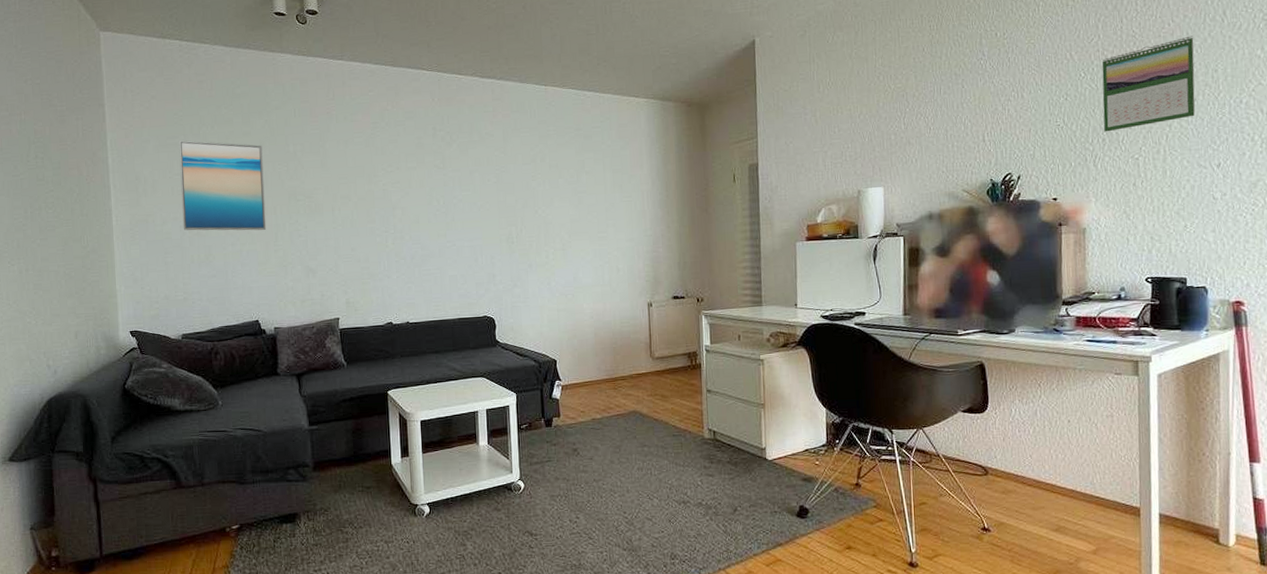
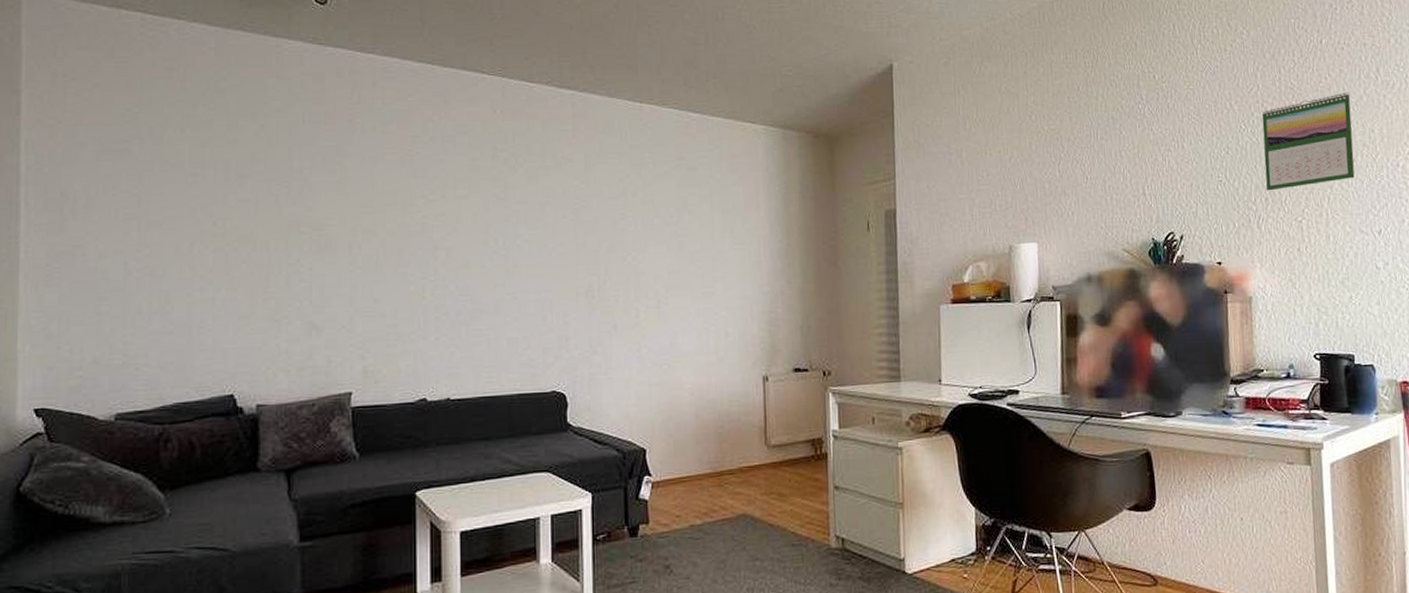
wall art: present [178,140,267,231] -> none [128,145,254,272]

